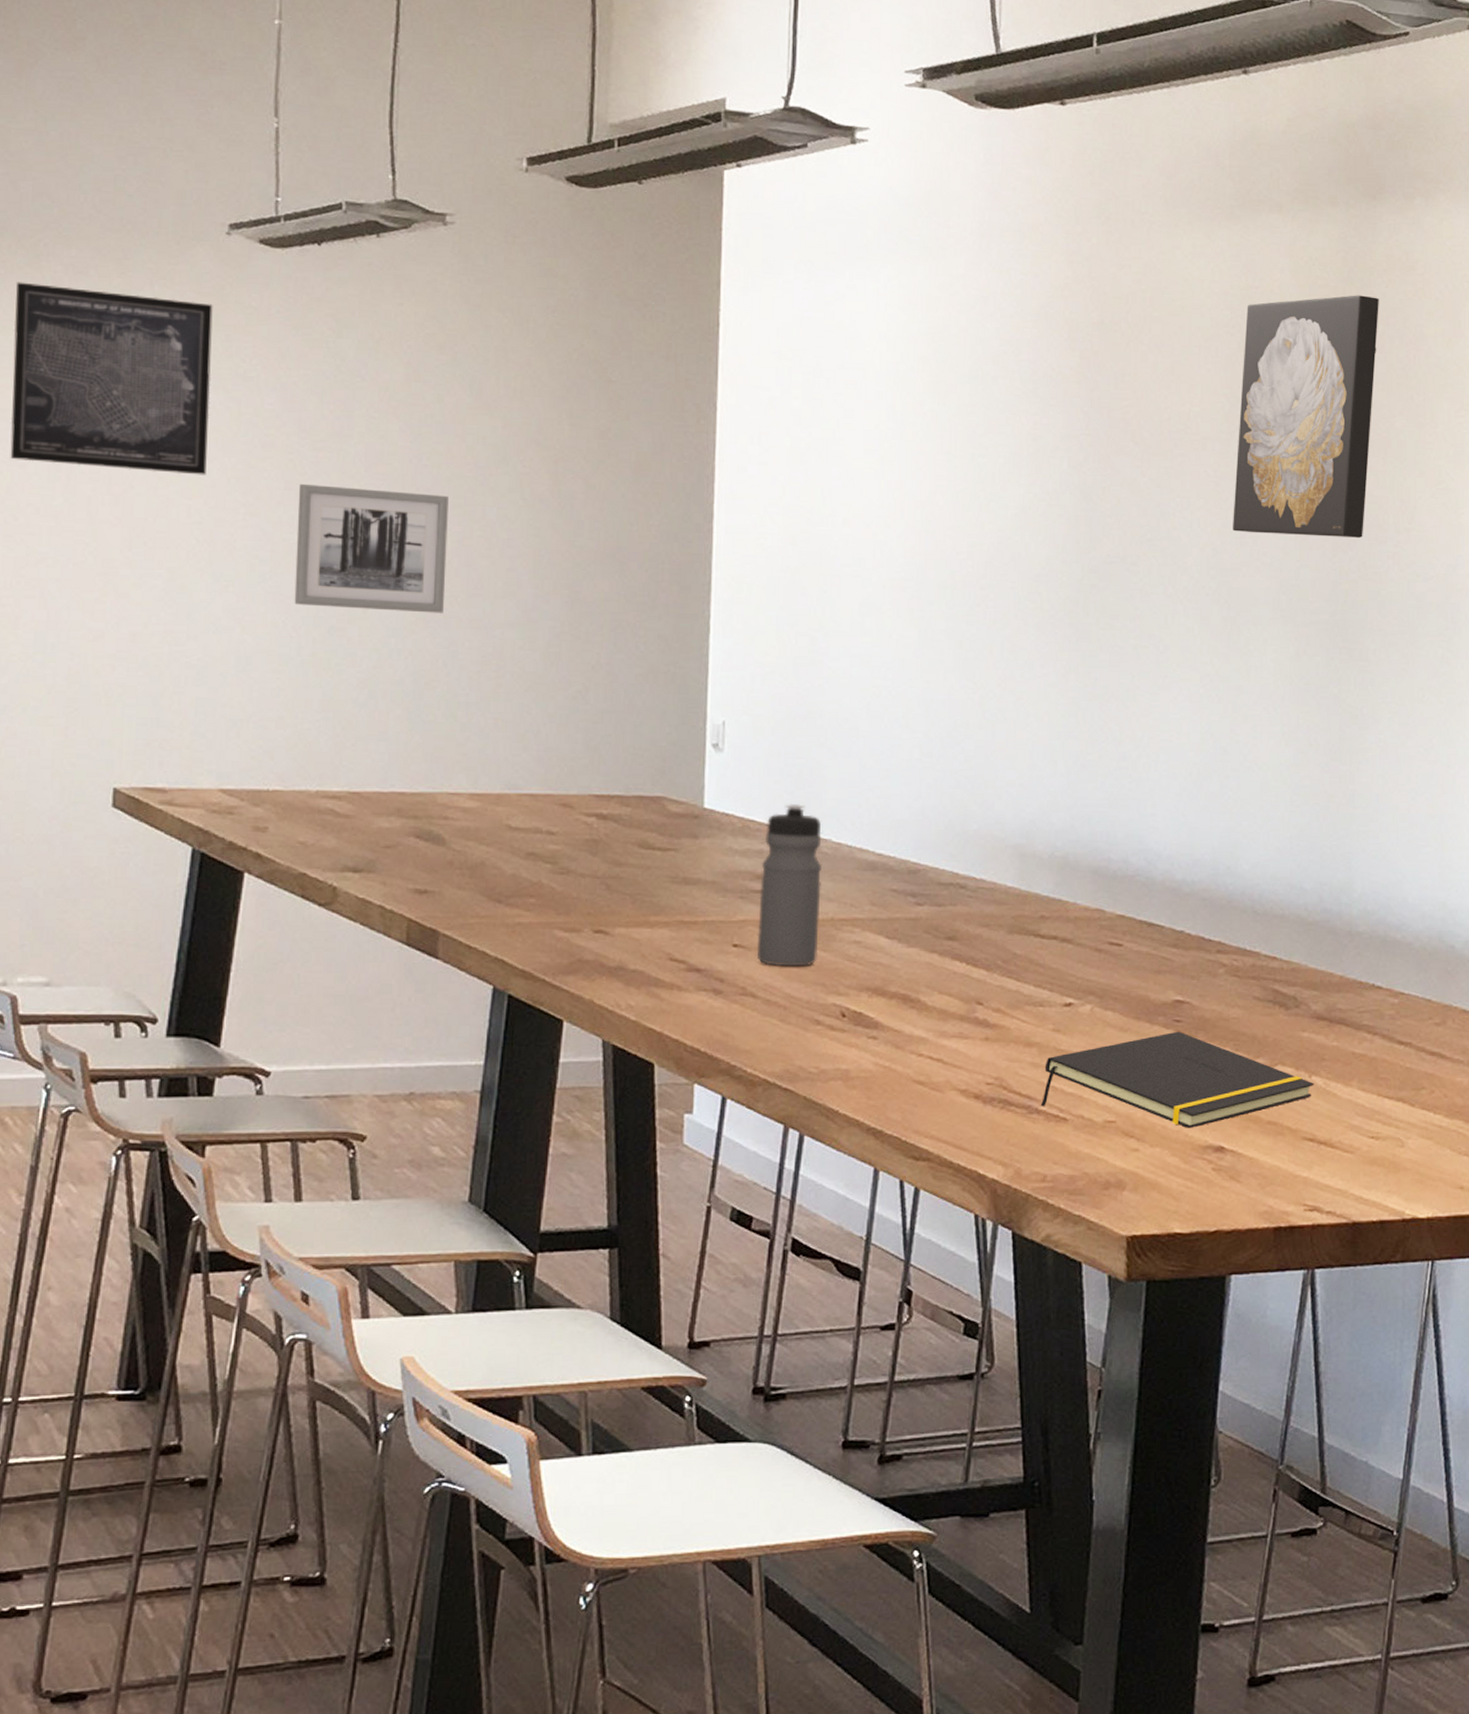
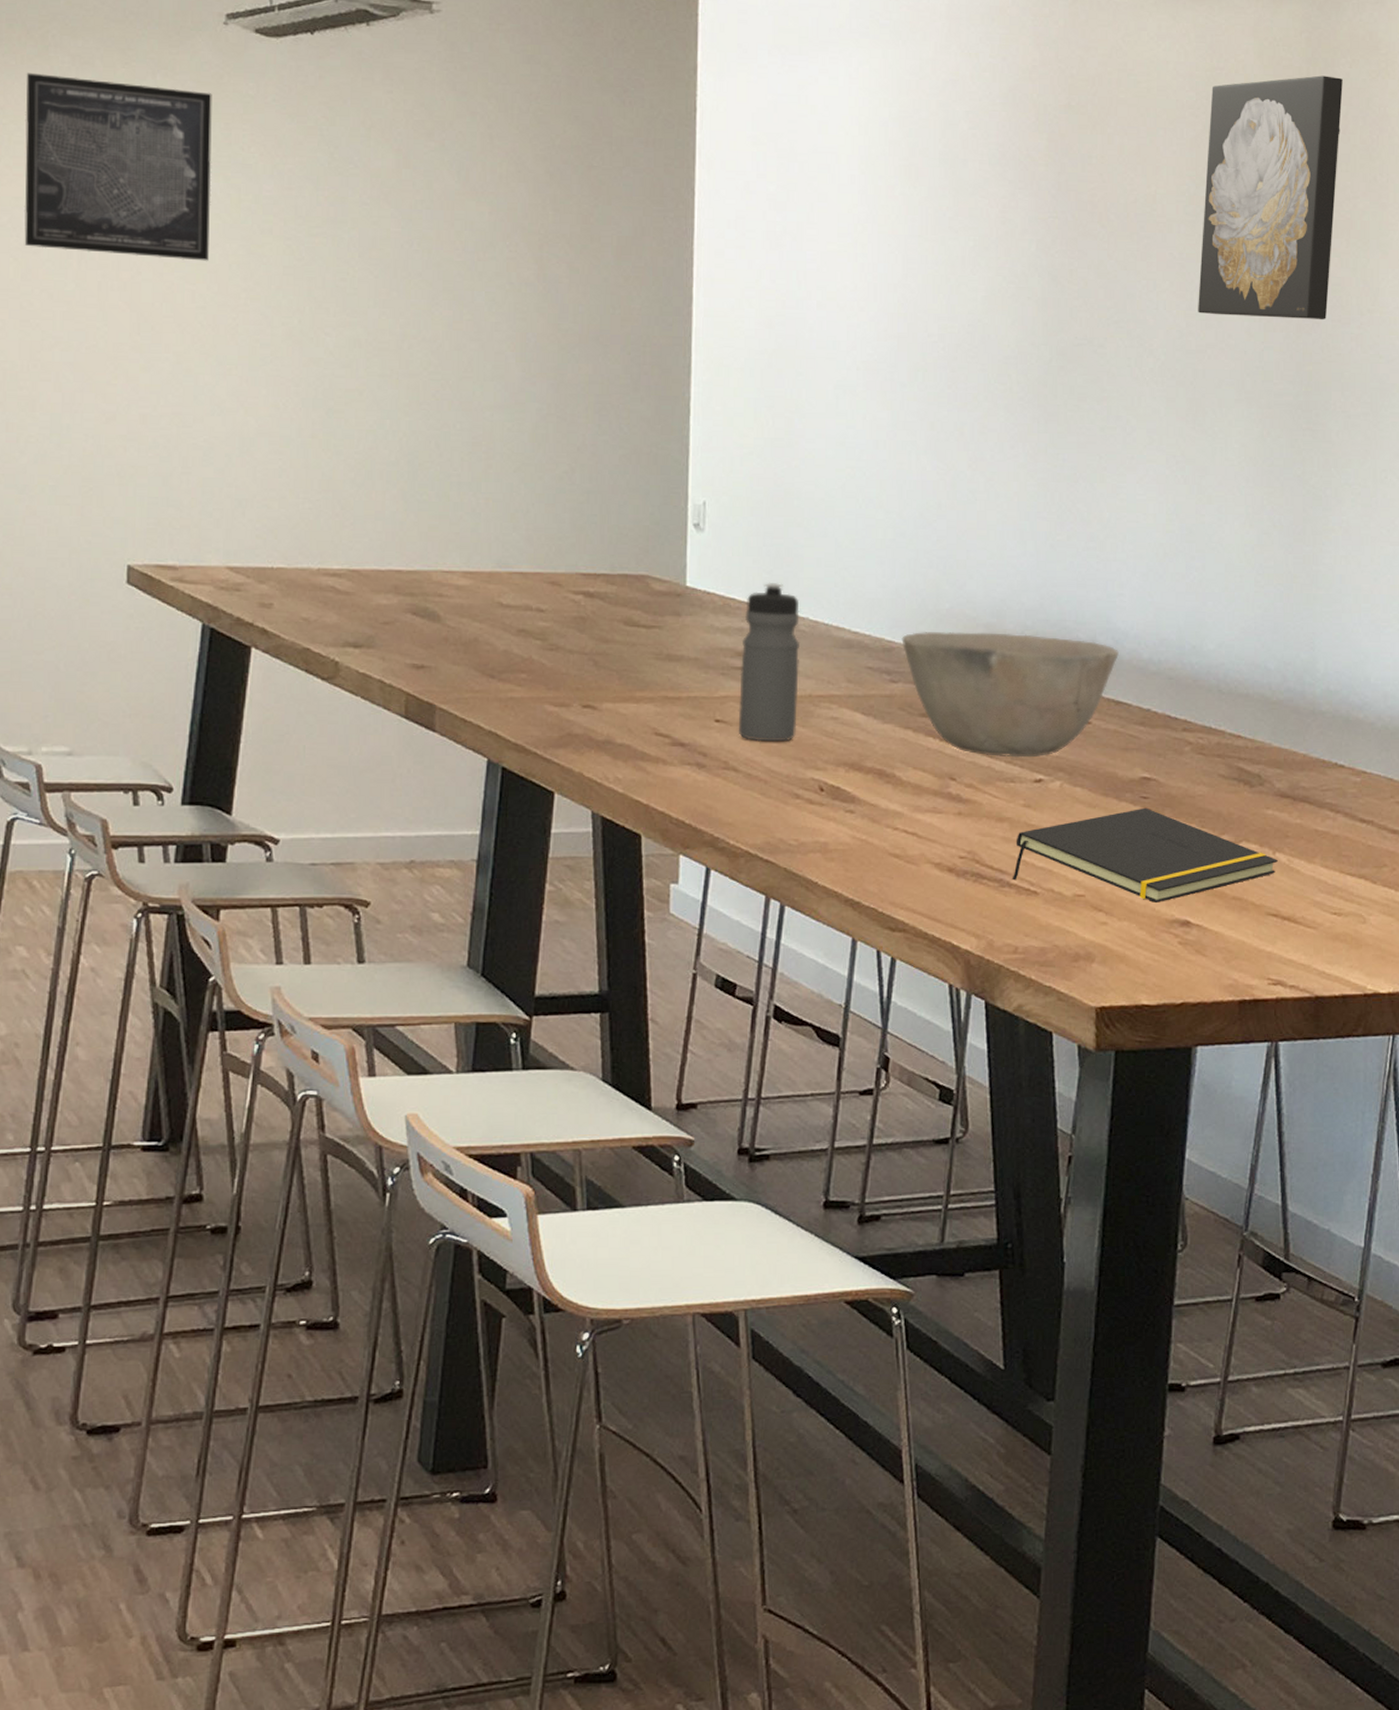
wall art: present [294,483,449,613] -> none [294,269,439,396]
bowl: none [927,853,1151,981] -> present [901,632,1119,758]

